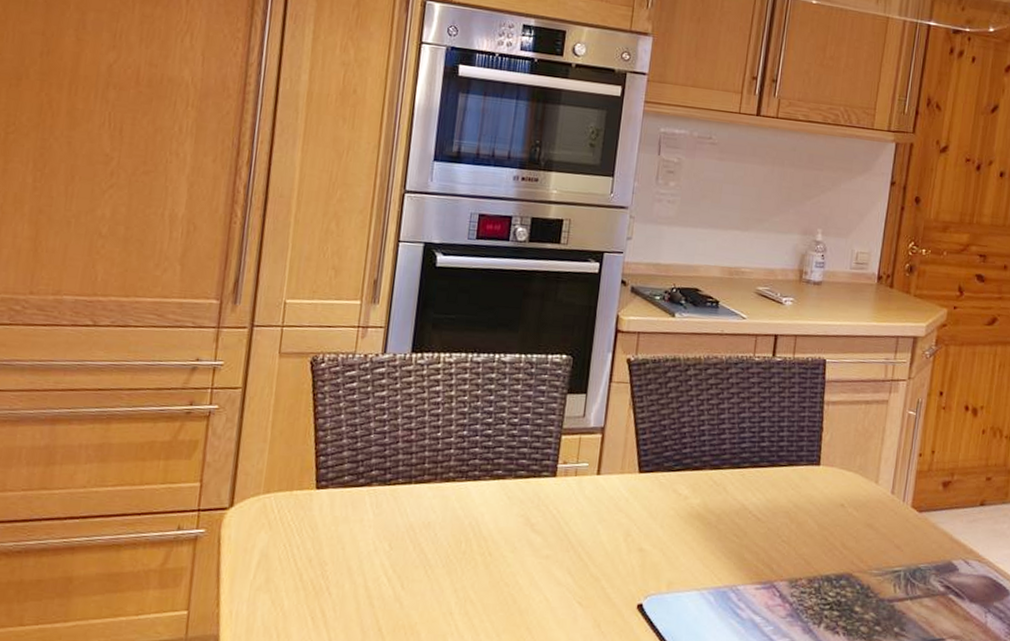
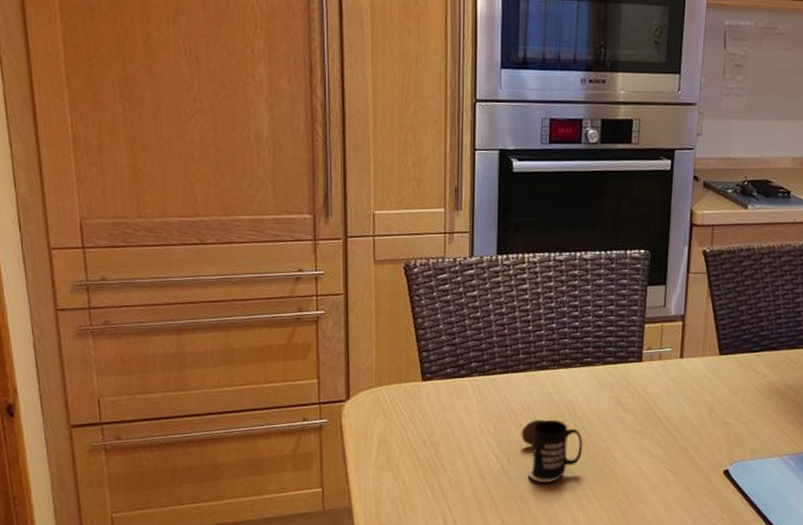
mug: none [418,538,486,613] -> present [521,419,583,483]

